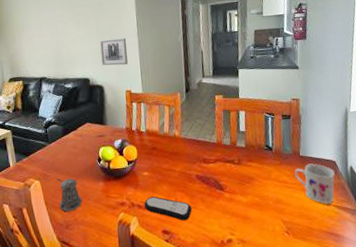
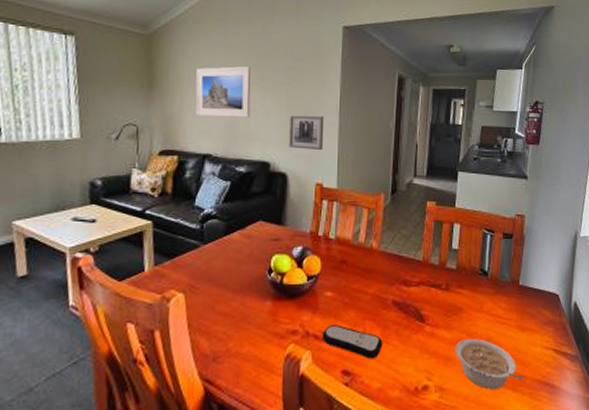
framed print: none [27,8,70,50] -> present [195,66,251,118]
pepper shaker: present [56,178,82,211] -> none [208,291,239,338]
legume: none [251,201,313,241] -> present [455,339,525,390]
mug: present [295,163,335,204] -> none [511,295,556,347]

